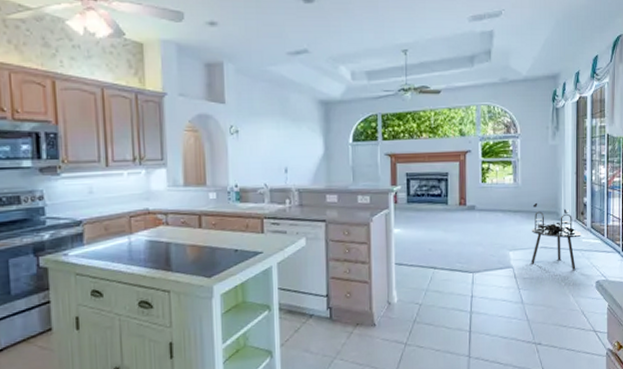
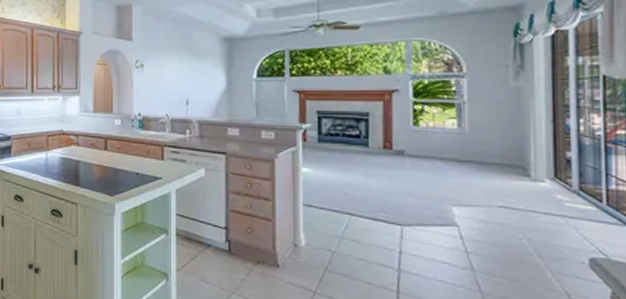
round table: present [530,202,585,270] -> none [484,152,568,240]

